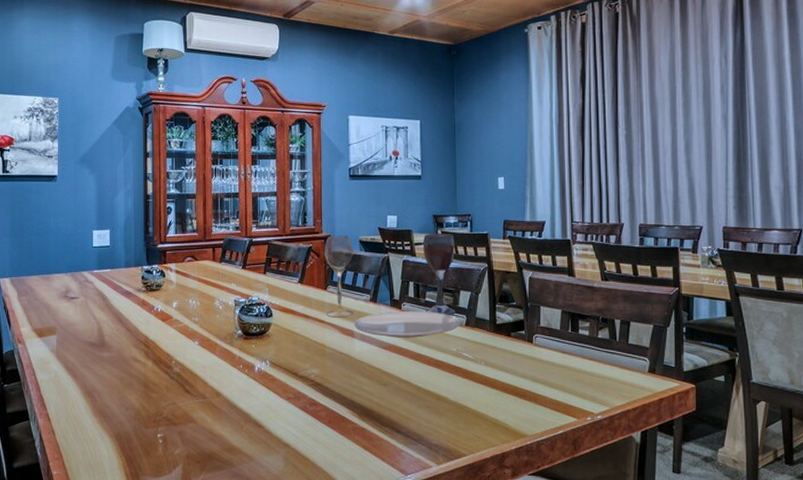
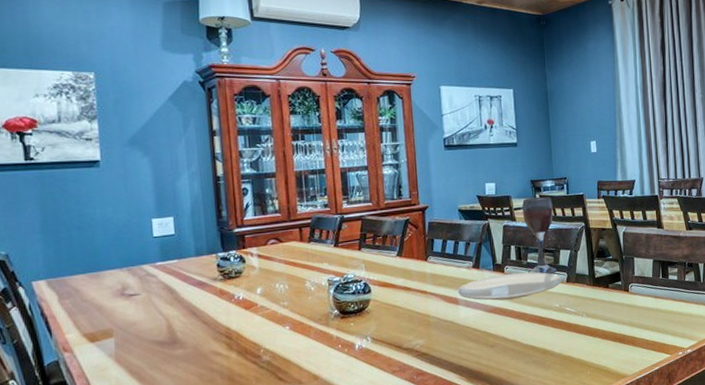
wineglass: present [323,235,354,318] -> none [421,205,457,288]

